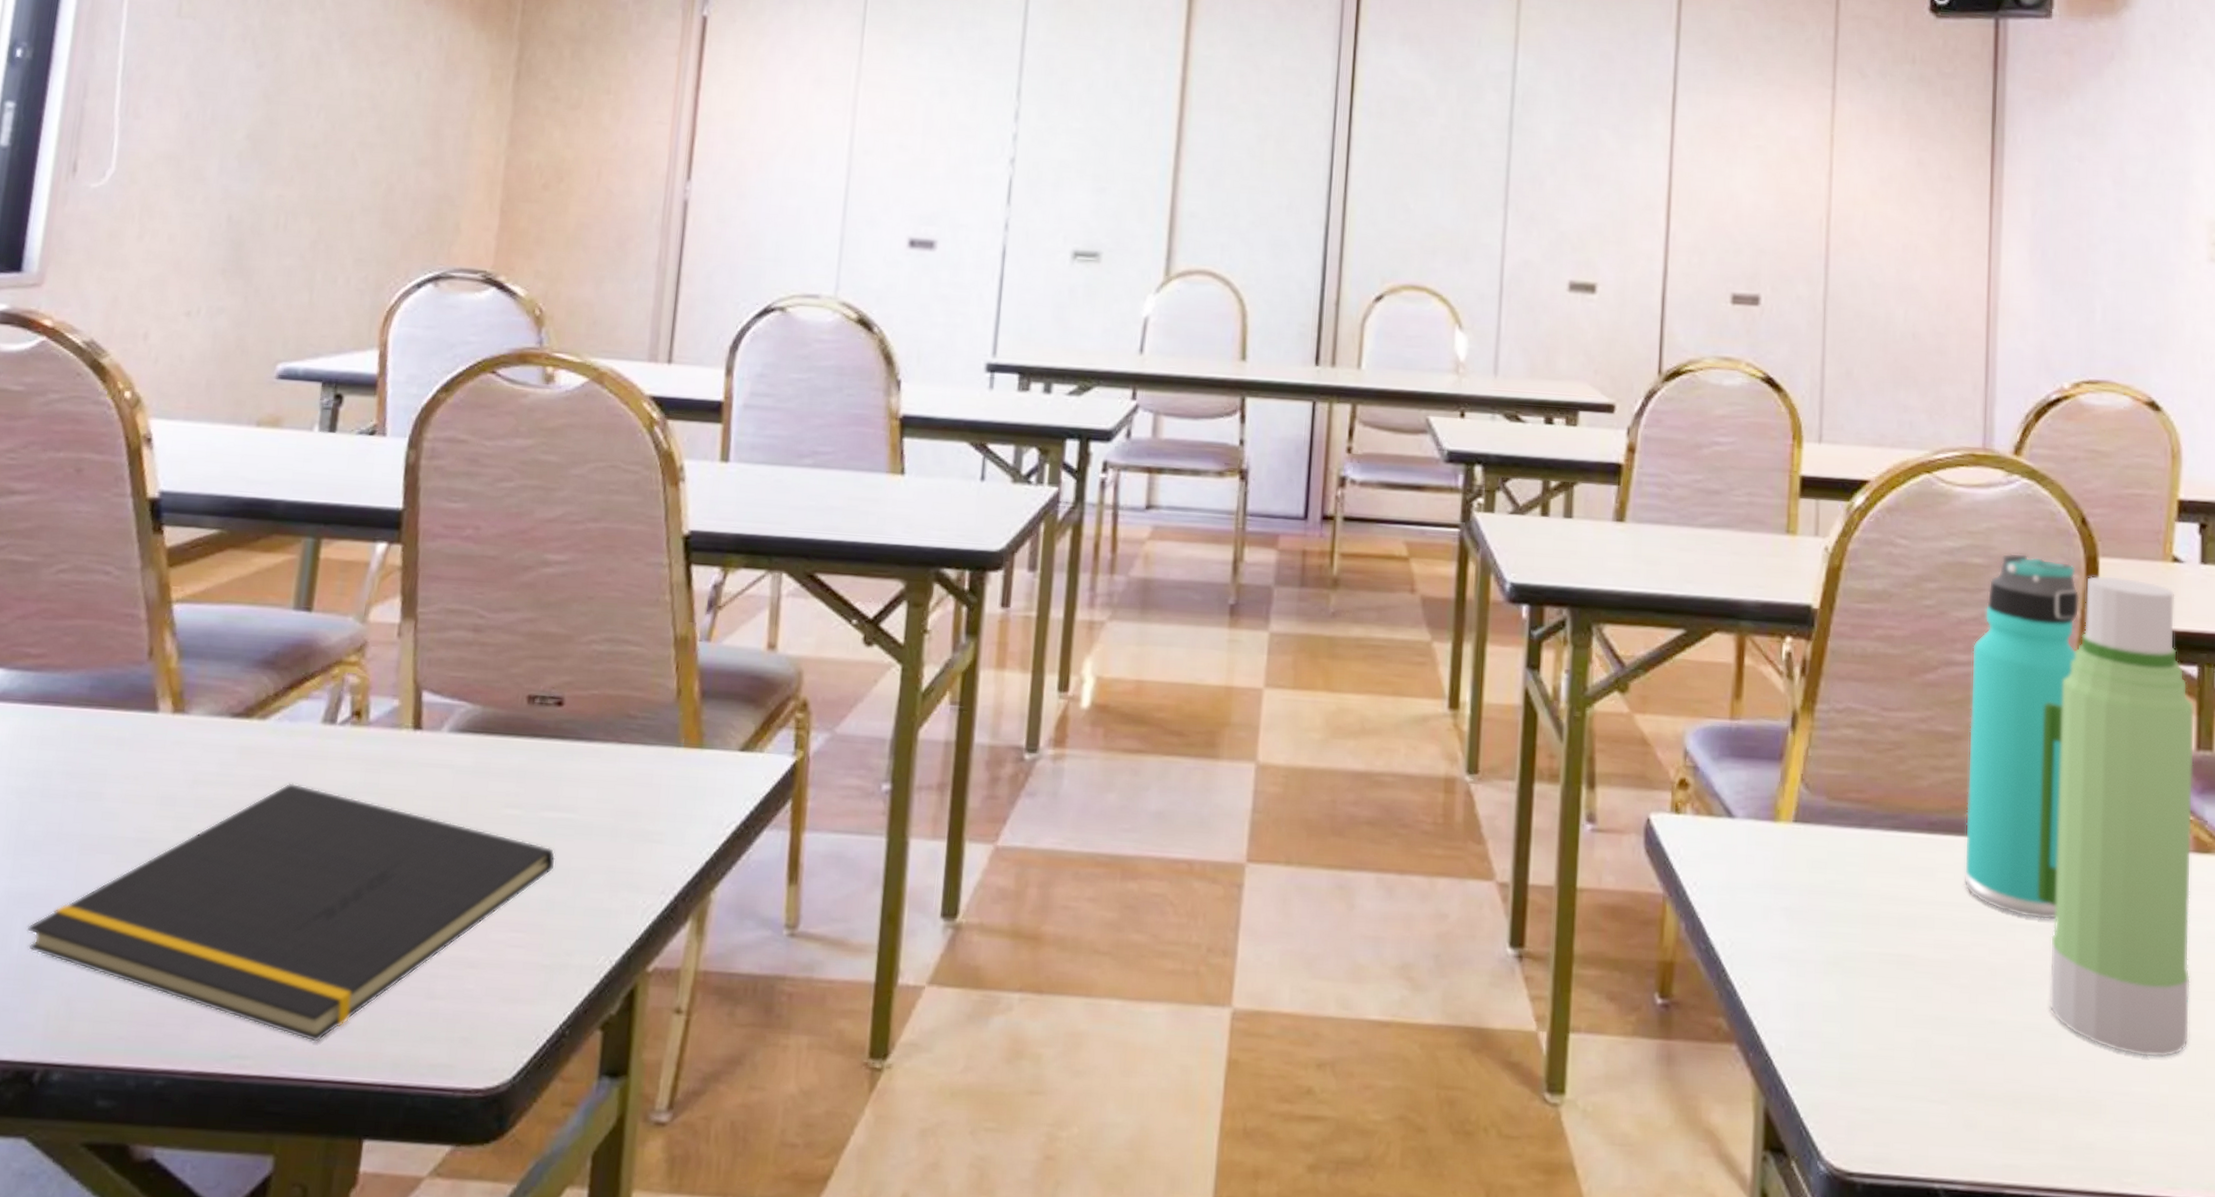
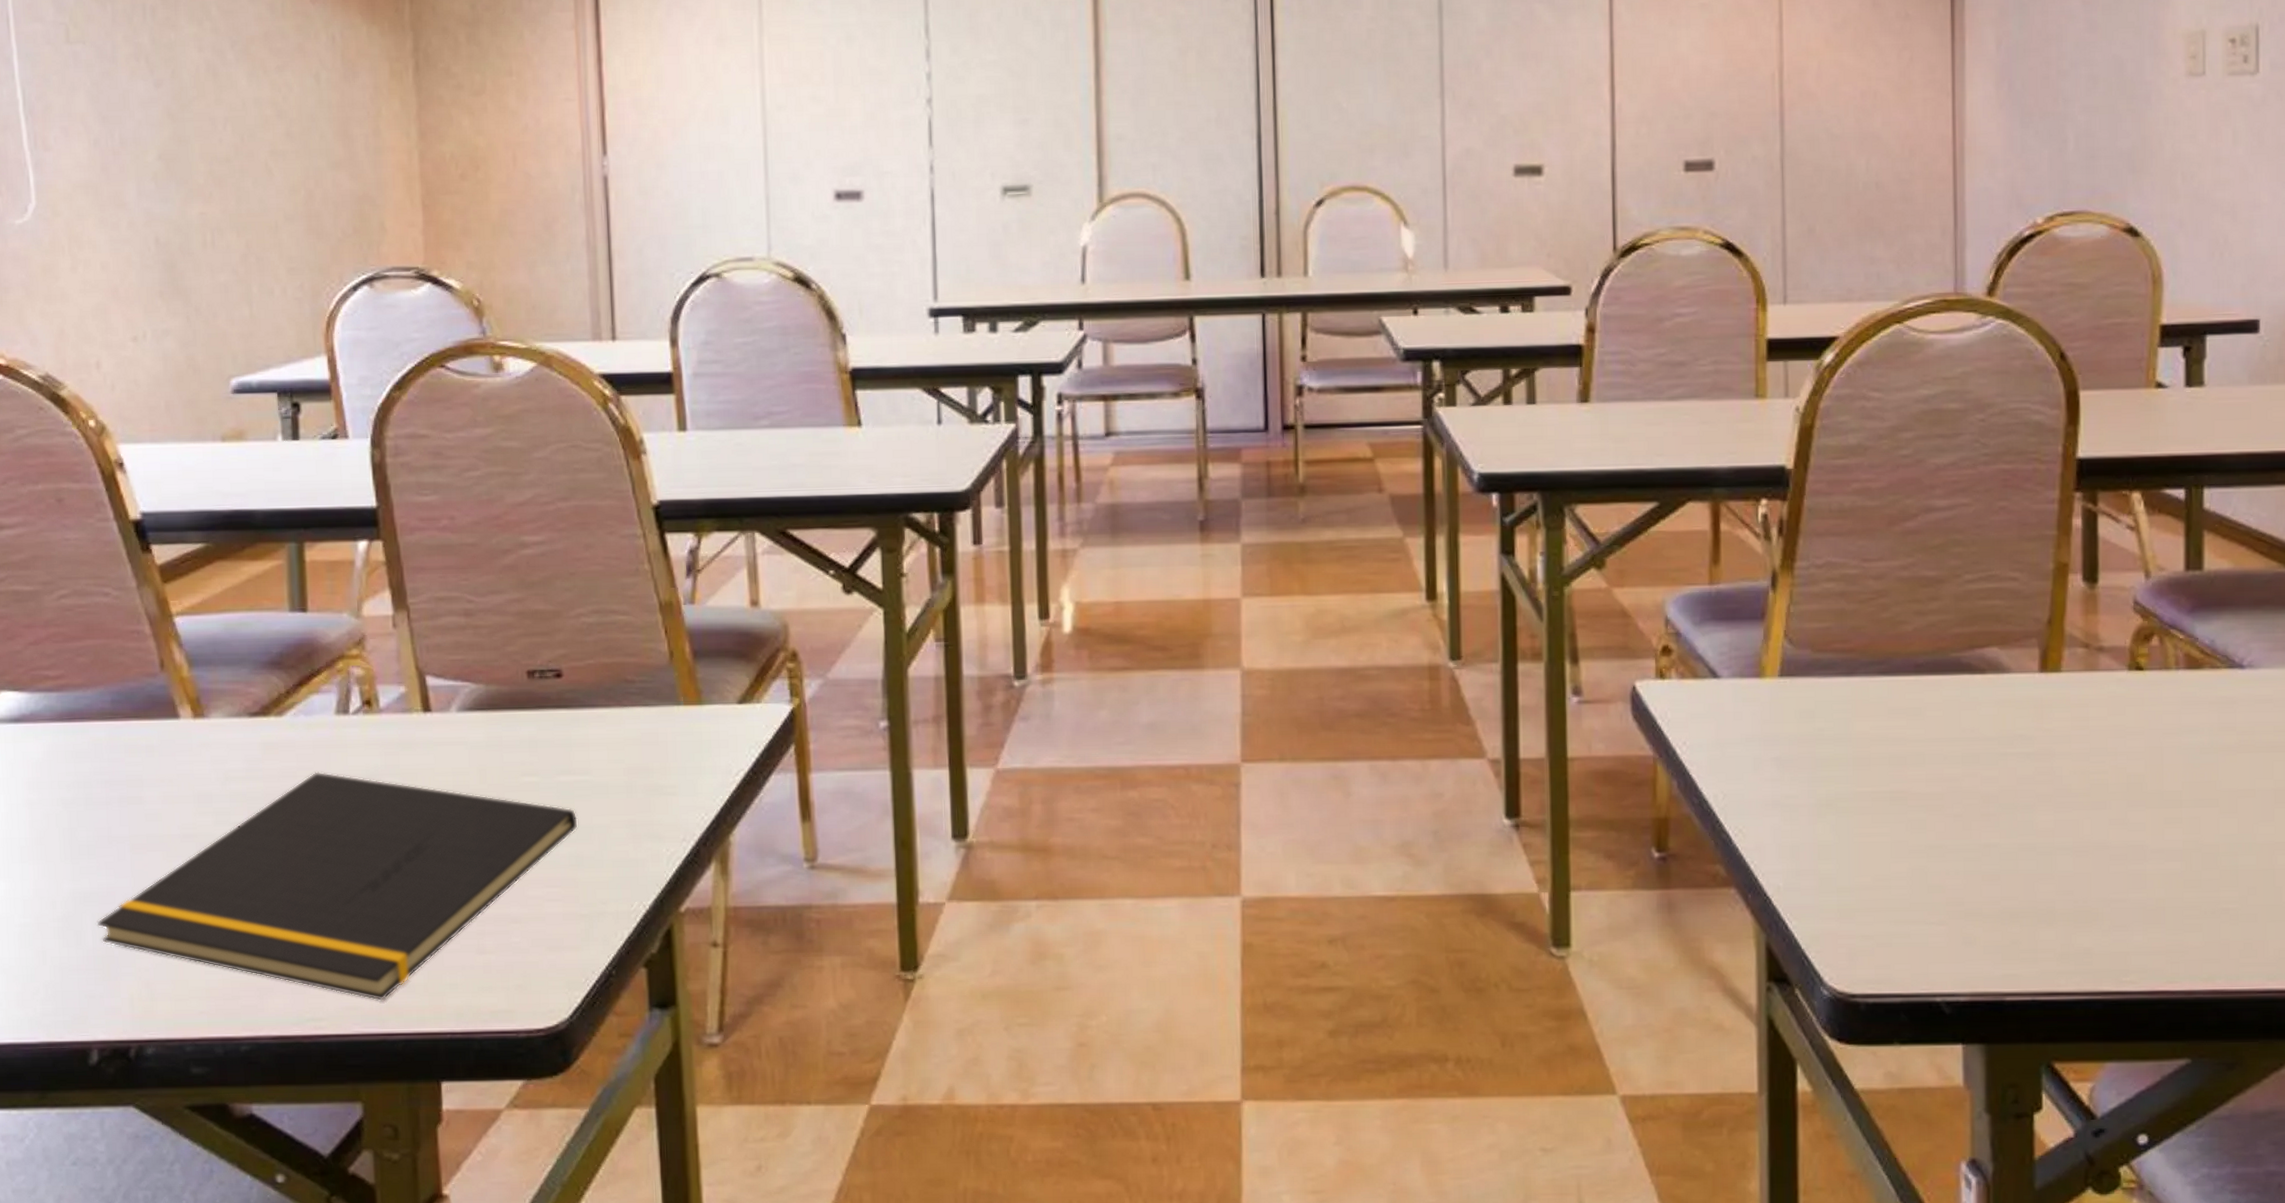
thermos bottle: present [1964,553,2080,920] -> none [1952,394,2061,746]
water bottle: present [2037,575,2195,1058] -> none [2027,408,2185,865]

